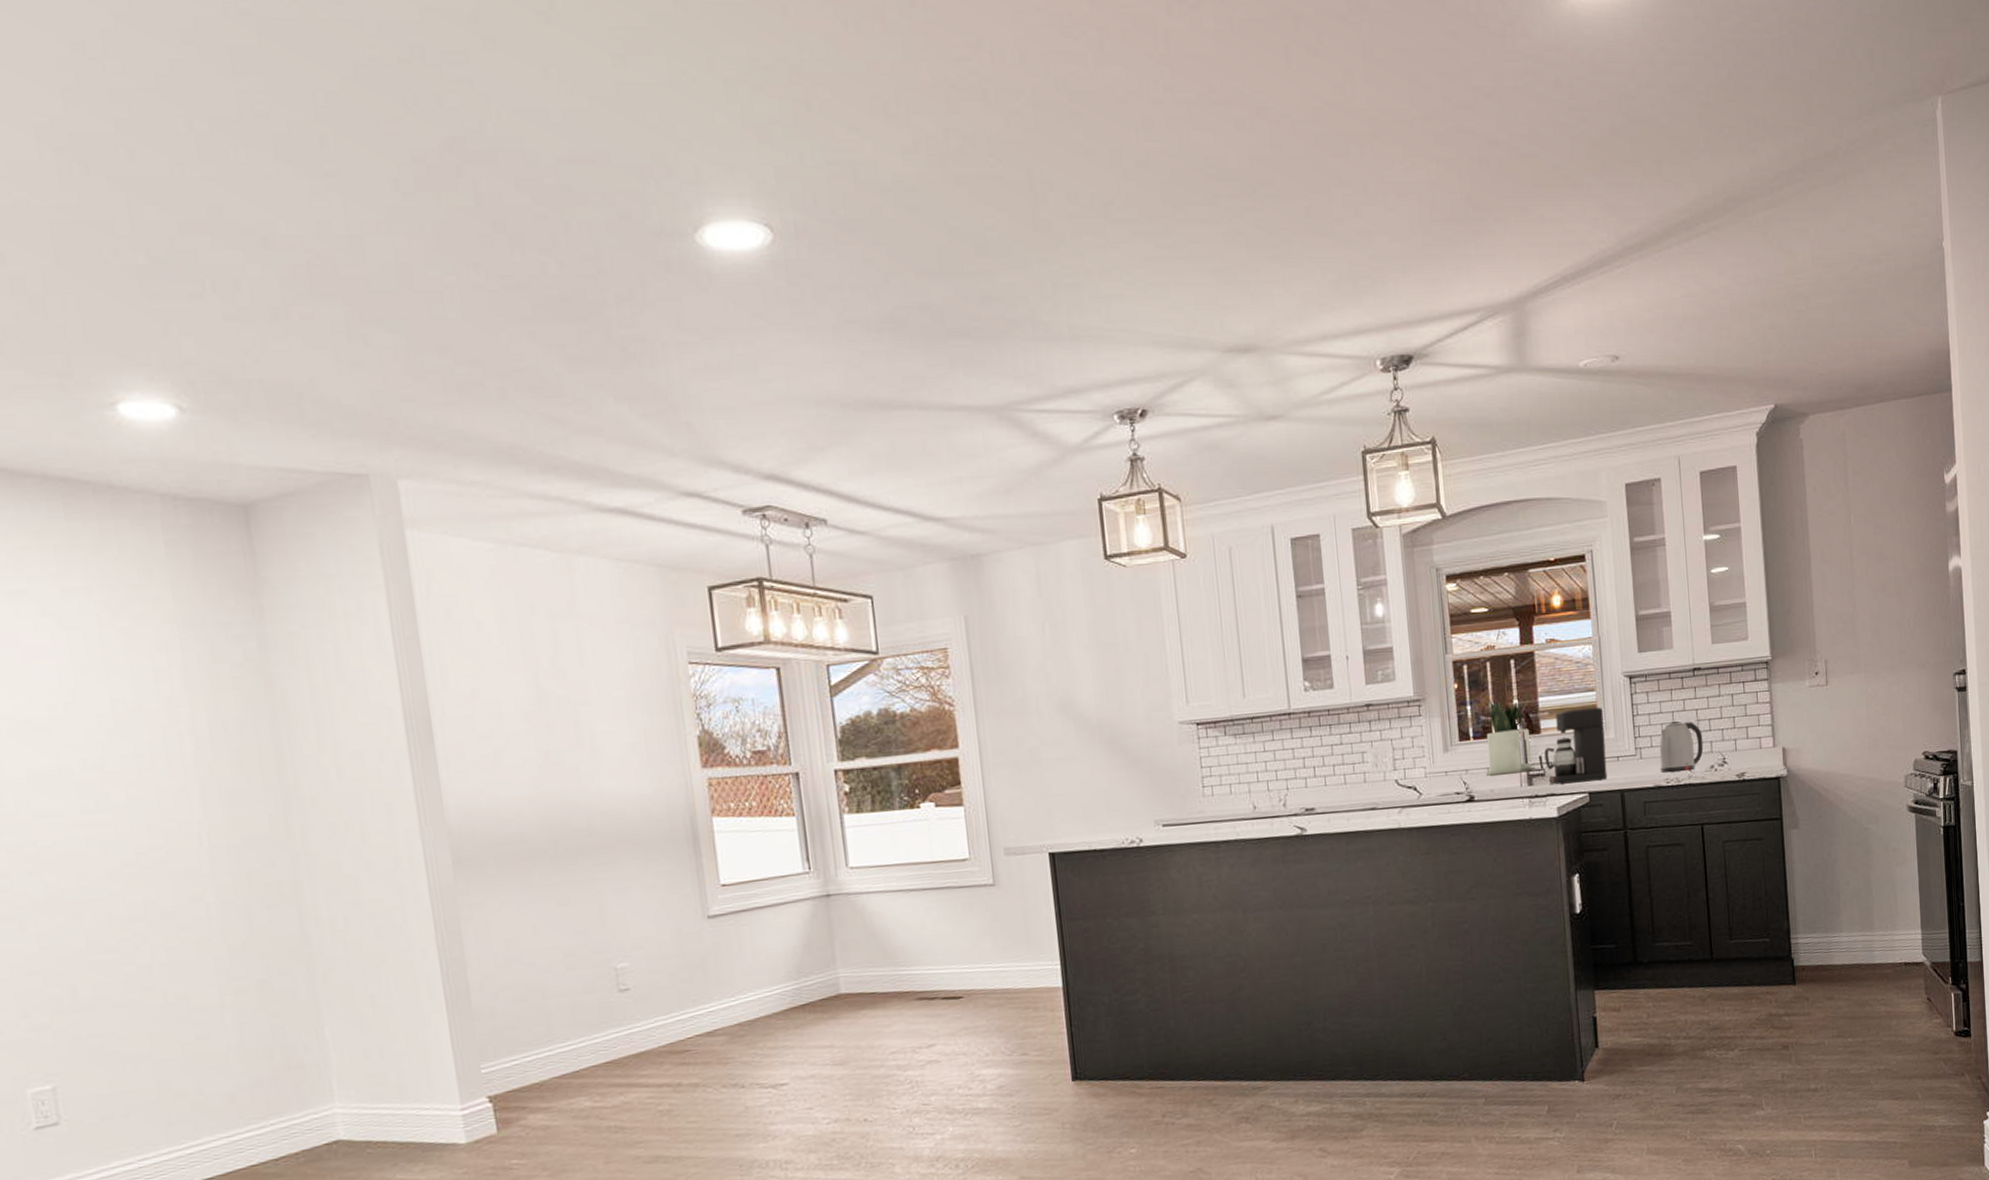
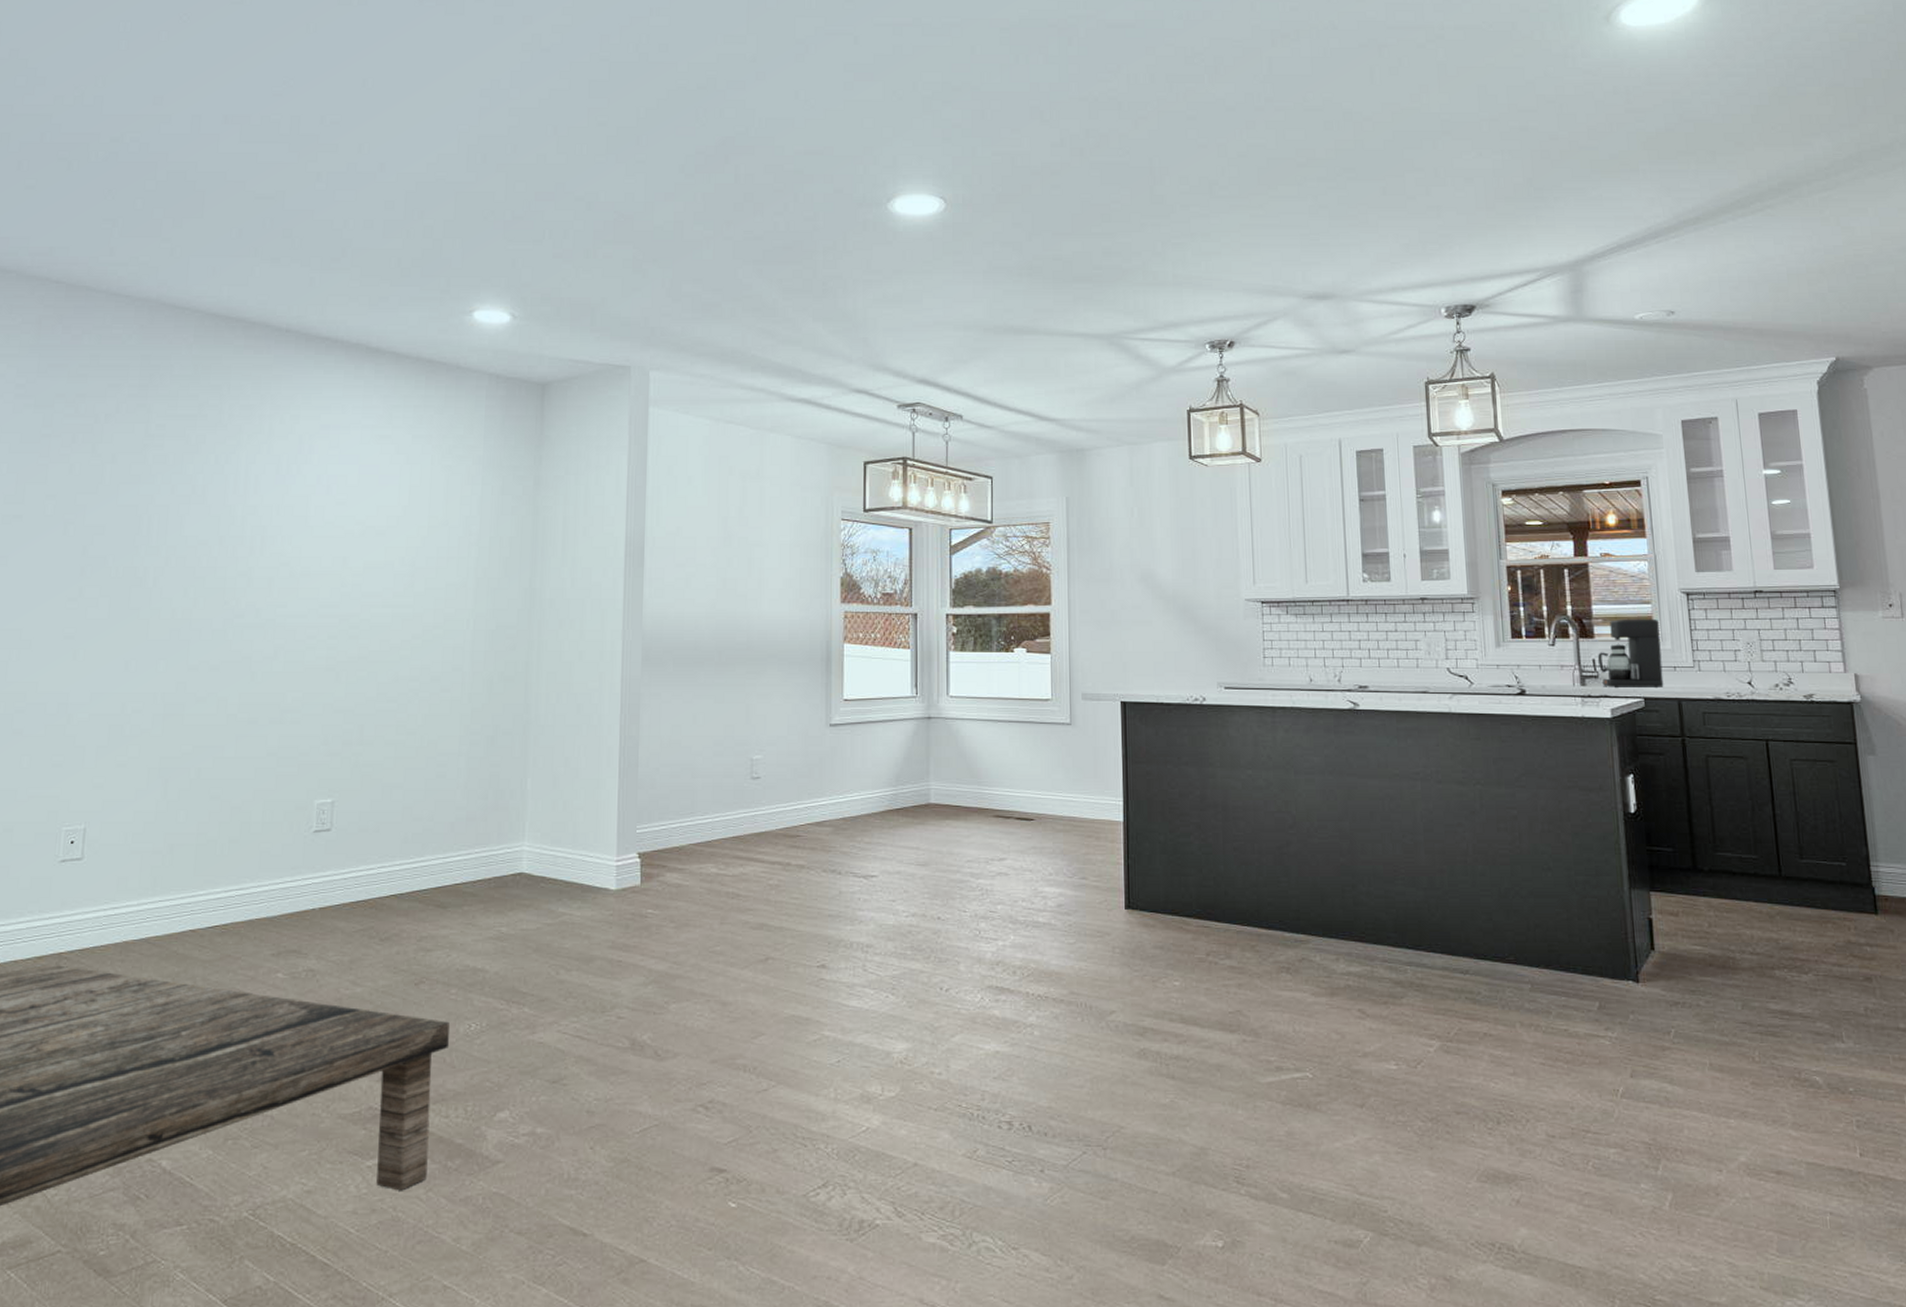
planter: present [1485,698,1536,777] -> none [1537,604,1589,674]
kettle: present [1659,720,1704,774] -> none [1719,638,1767,687]

